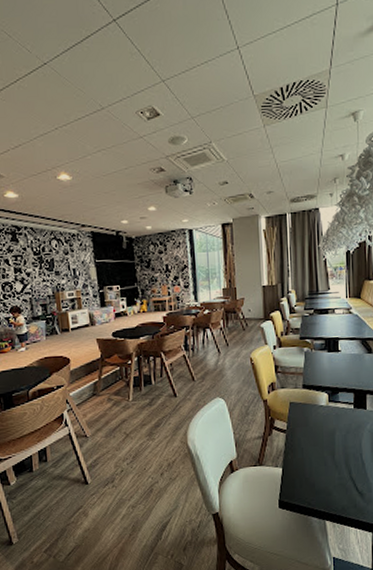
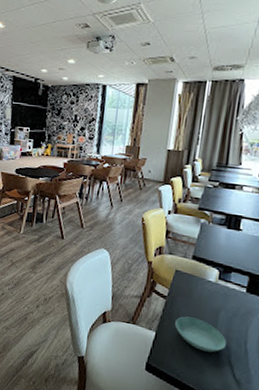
saucer: none [298,444,346,474] -> present [175,316,227,353]

